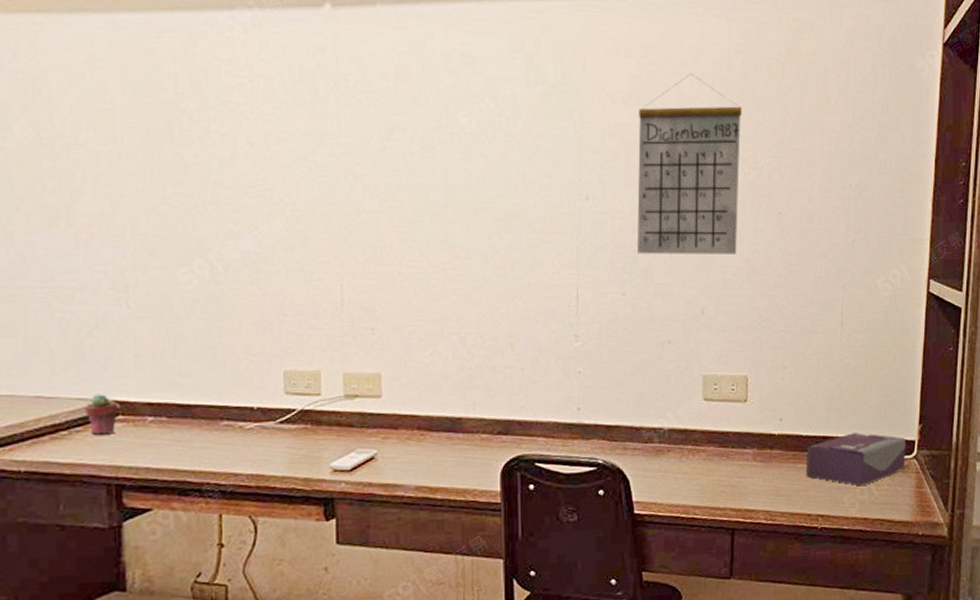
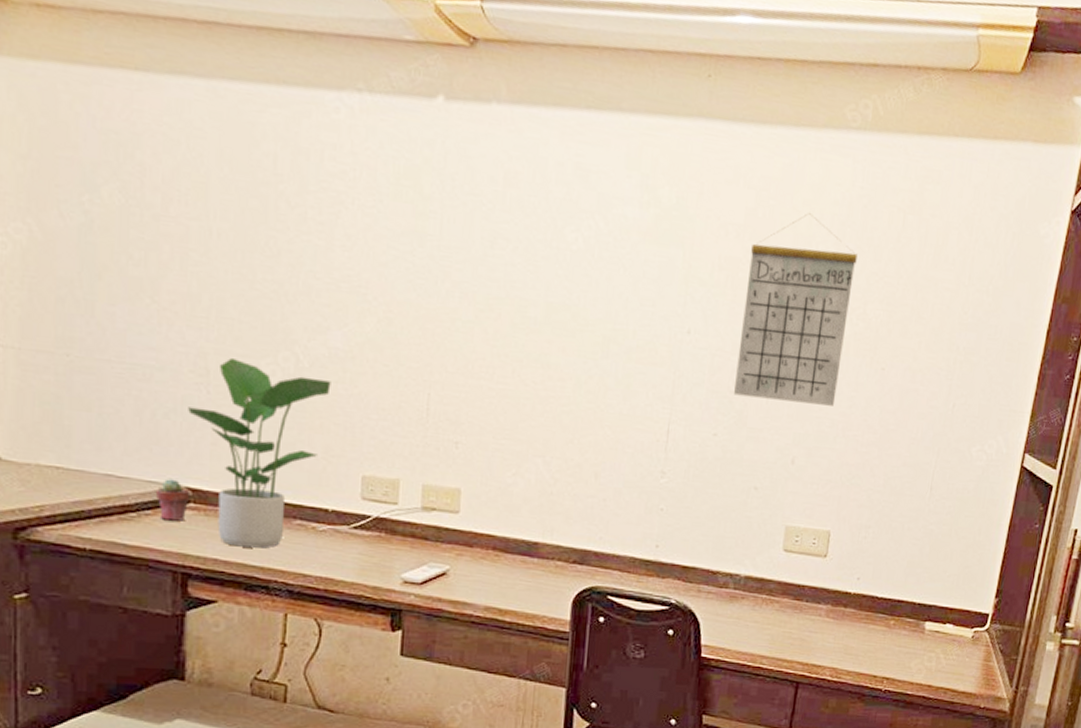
potted plant: none [110,272,246,453] -> present [188,358,331,548]
tissue box: present [806,433,906,486] -> none [877,600,980,654]

